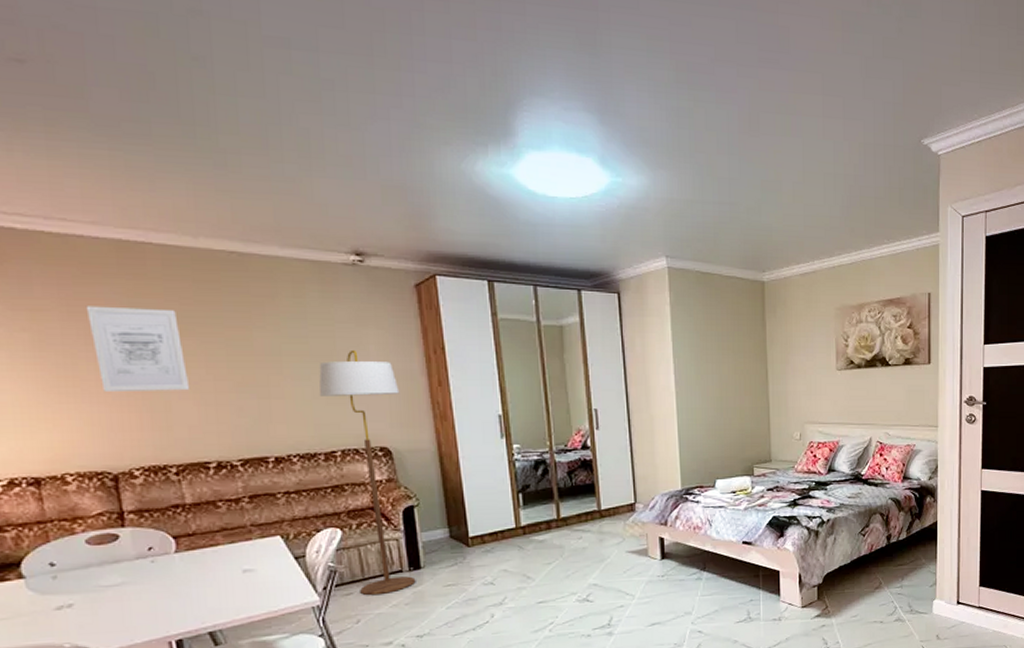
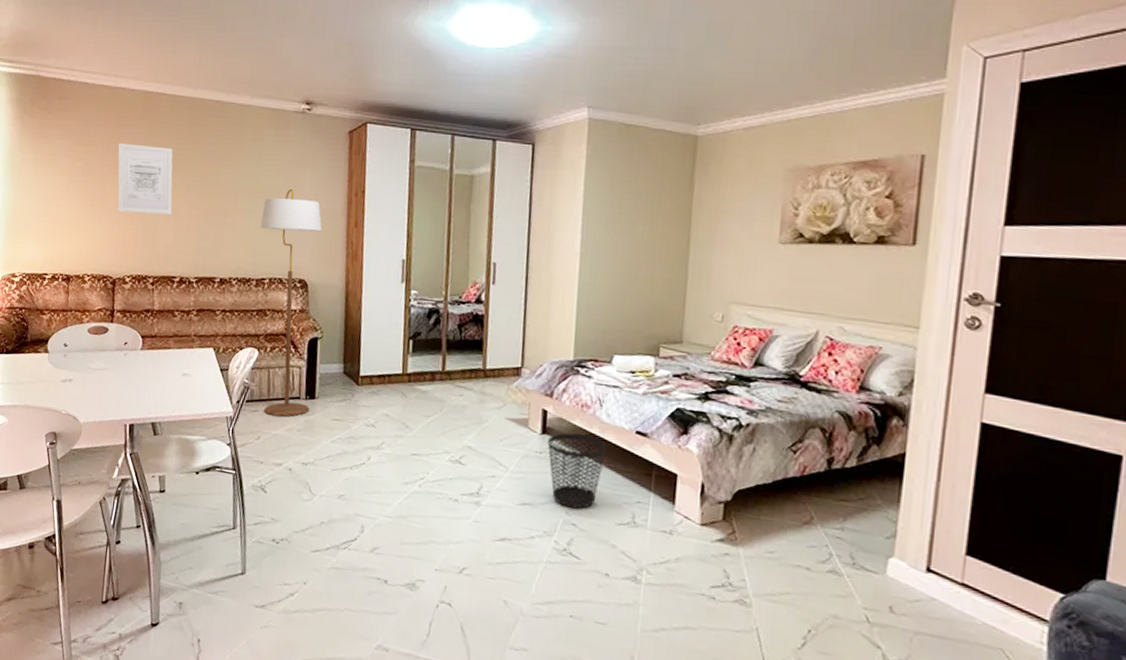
wastebasket: none [668,553,720,619] -> present [547,433,608,509]

